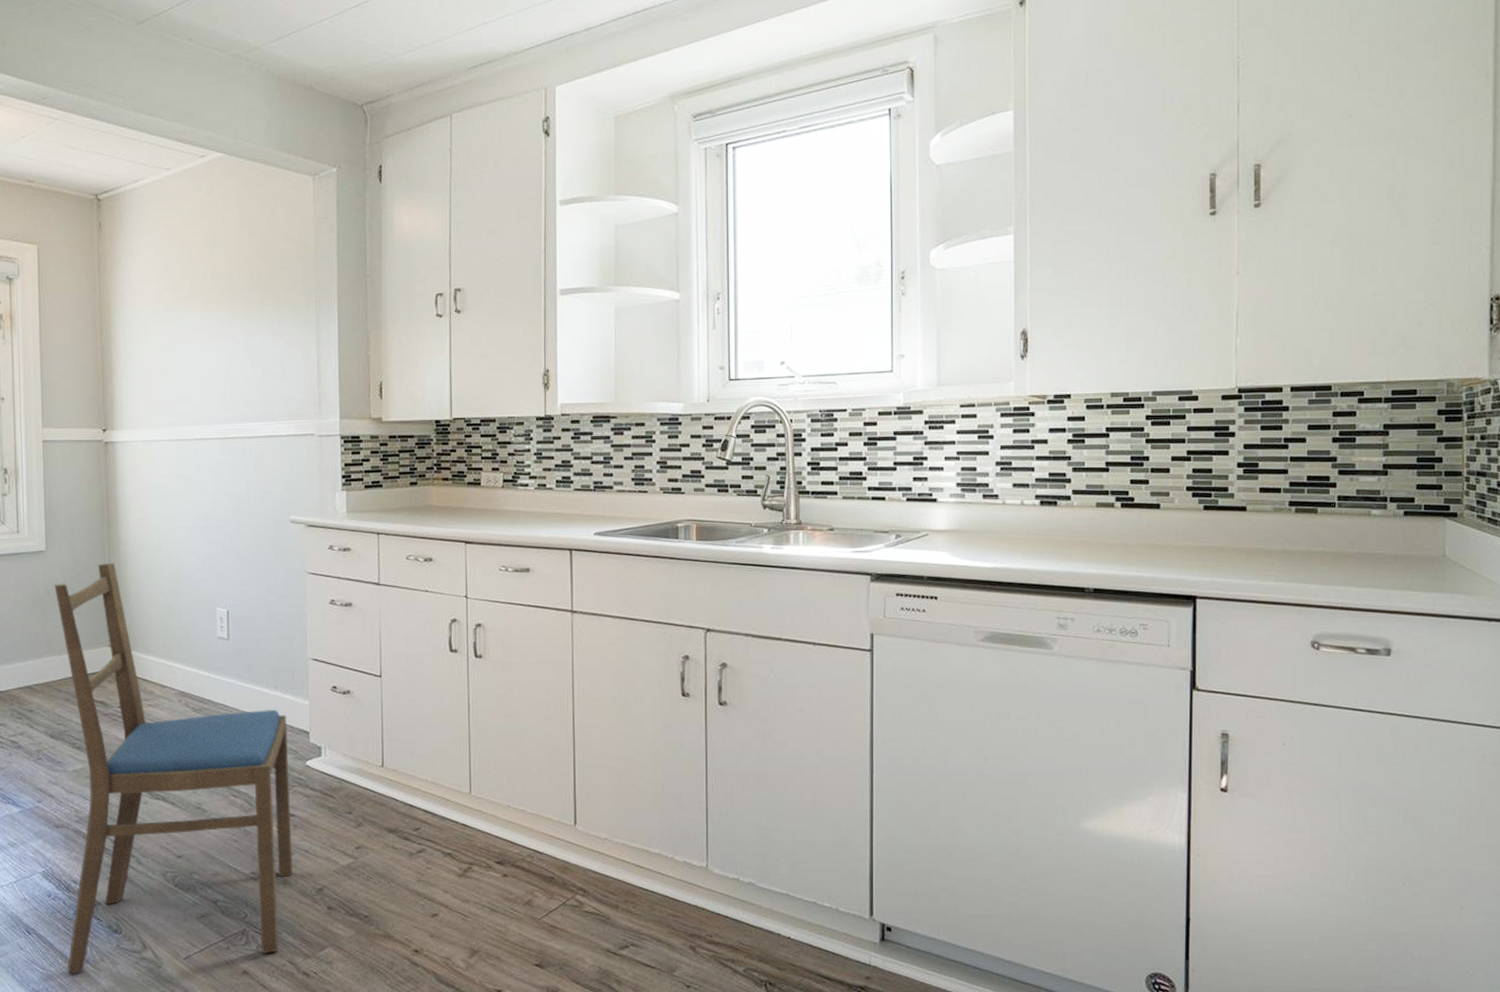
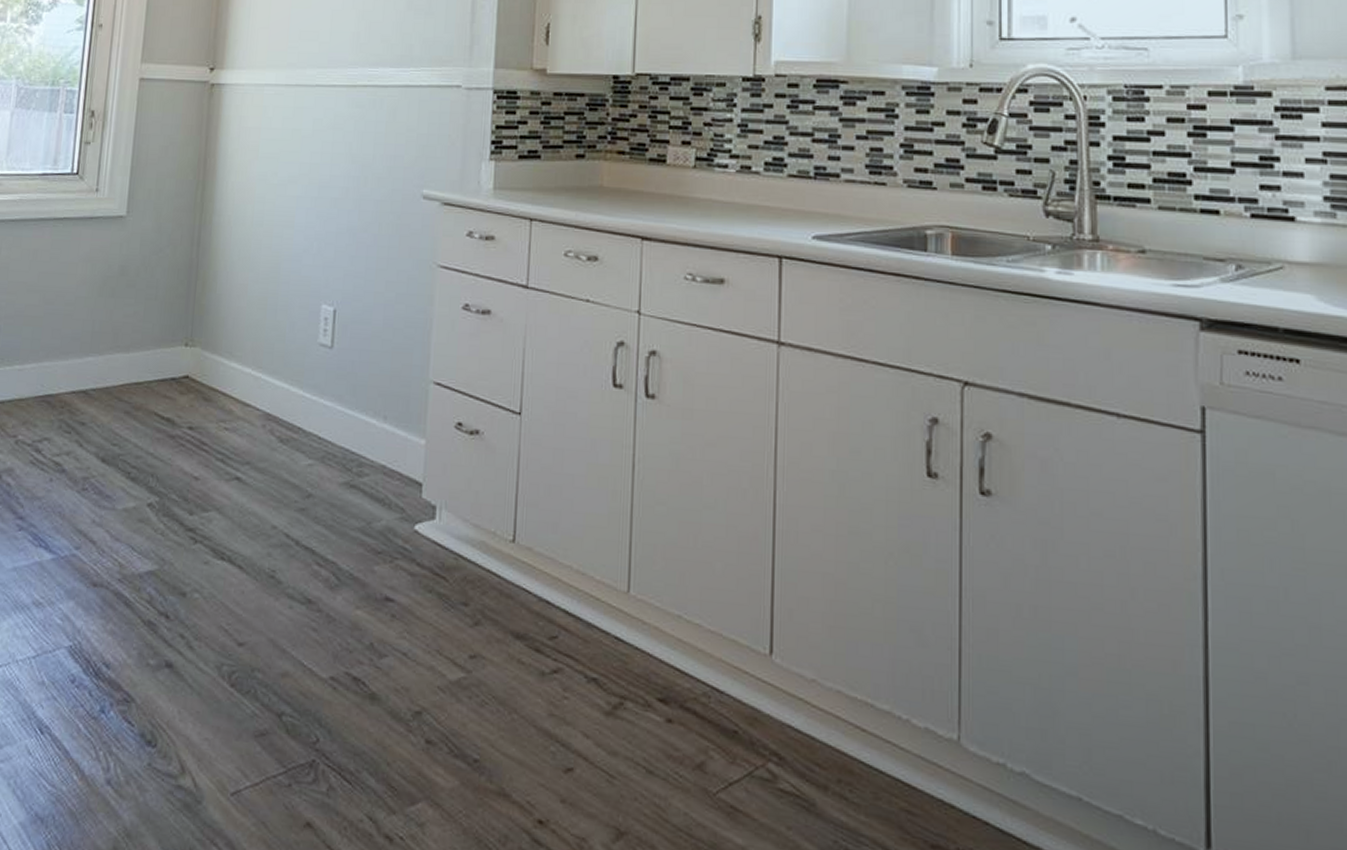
dining chair: present [53,562,293,974] -> none [83,236,396,800]

